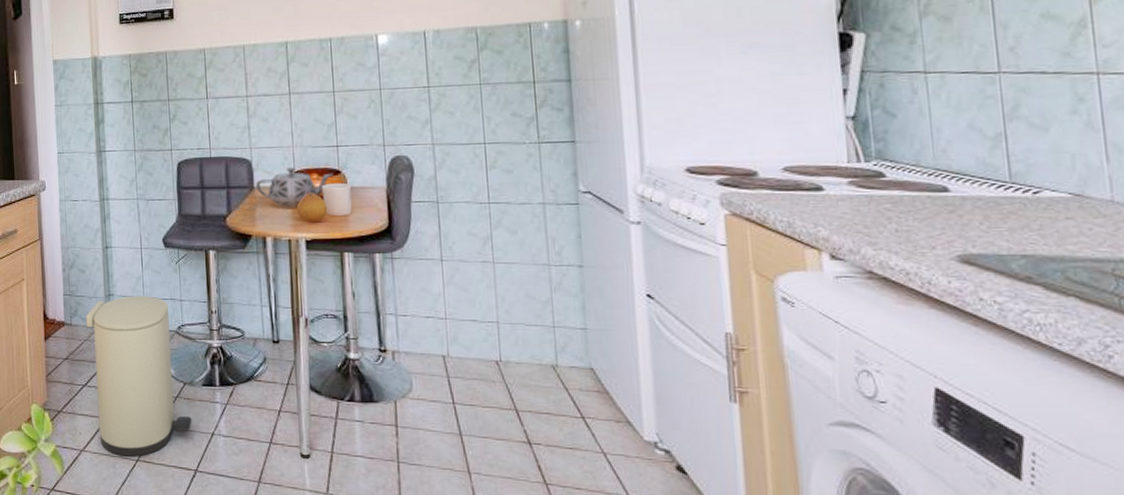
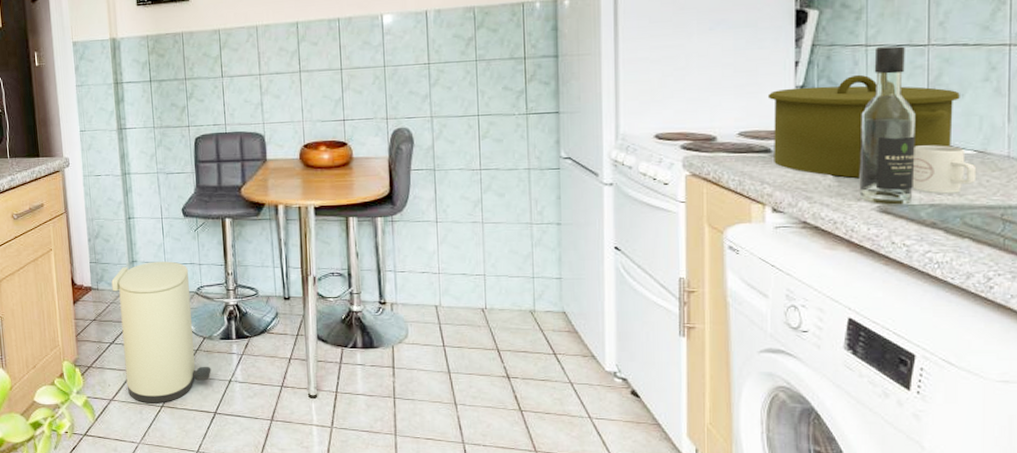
teapot: present [255,167,333,208] -> none [268,141,340,178]
fruit: present [296,193,328,223] -> none [306,164,335,191]
mug: present [322,182,353,217] -> none [330,153,357,185]
cooking pot: none [813,104,1044,222] -> present [767,74,960,178]
bottle: none [926,73,1000,256] -> present [858,46,916,206]
mug: none [994,186,1076,243] -> present [912,145,977,194]

